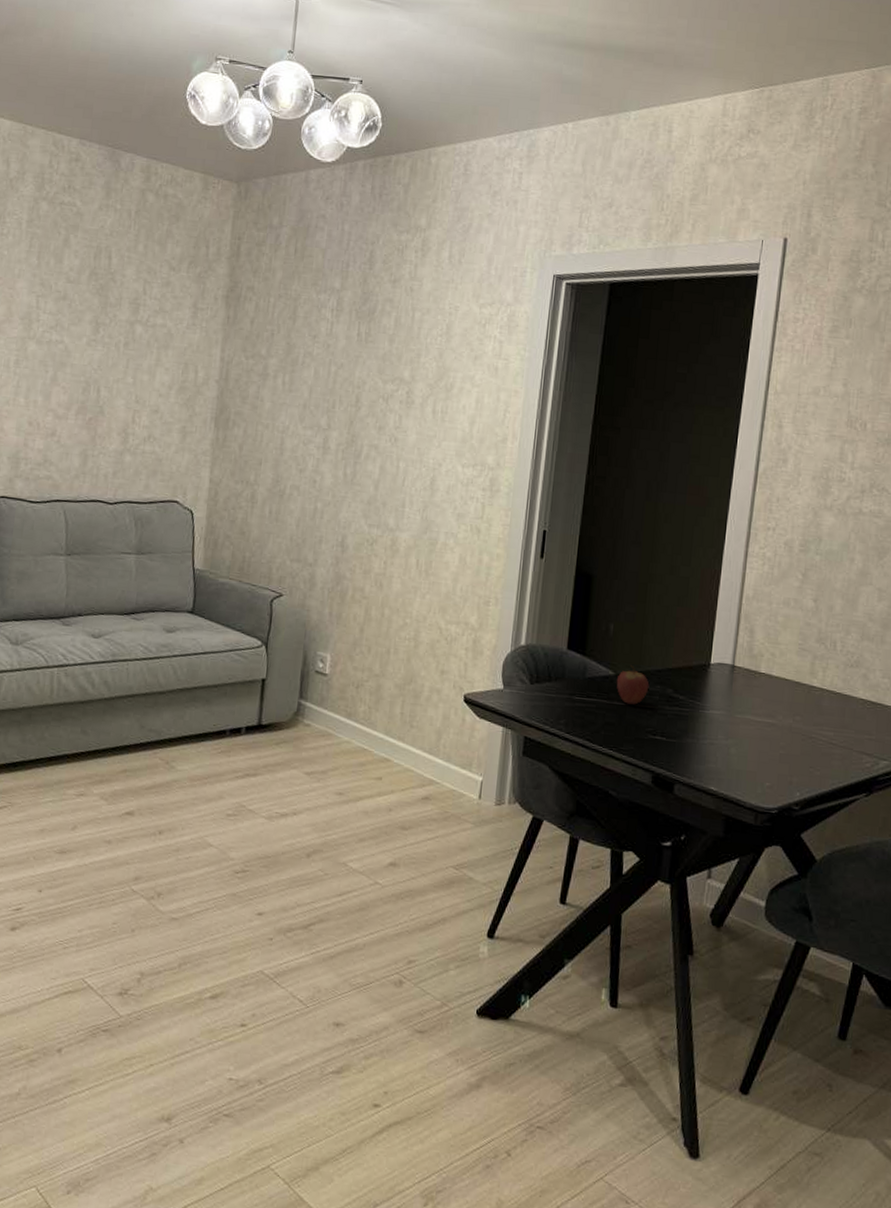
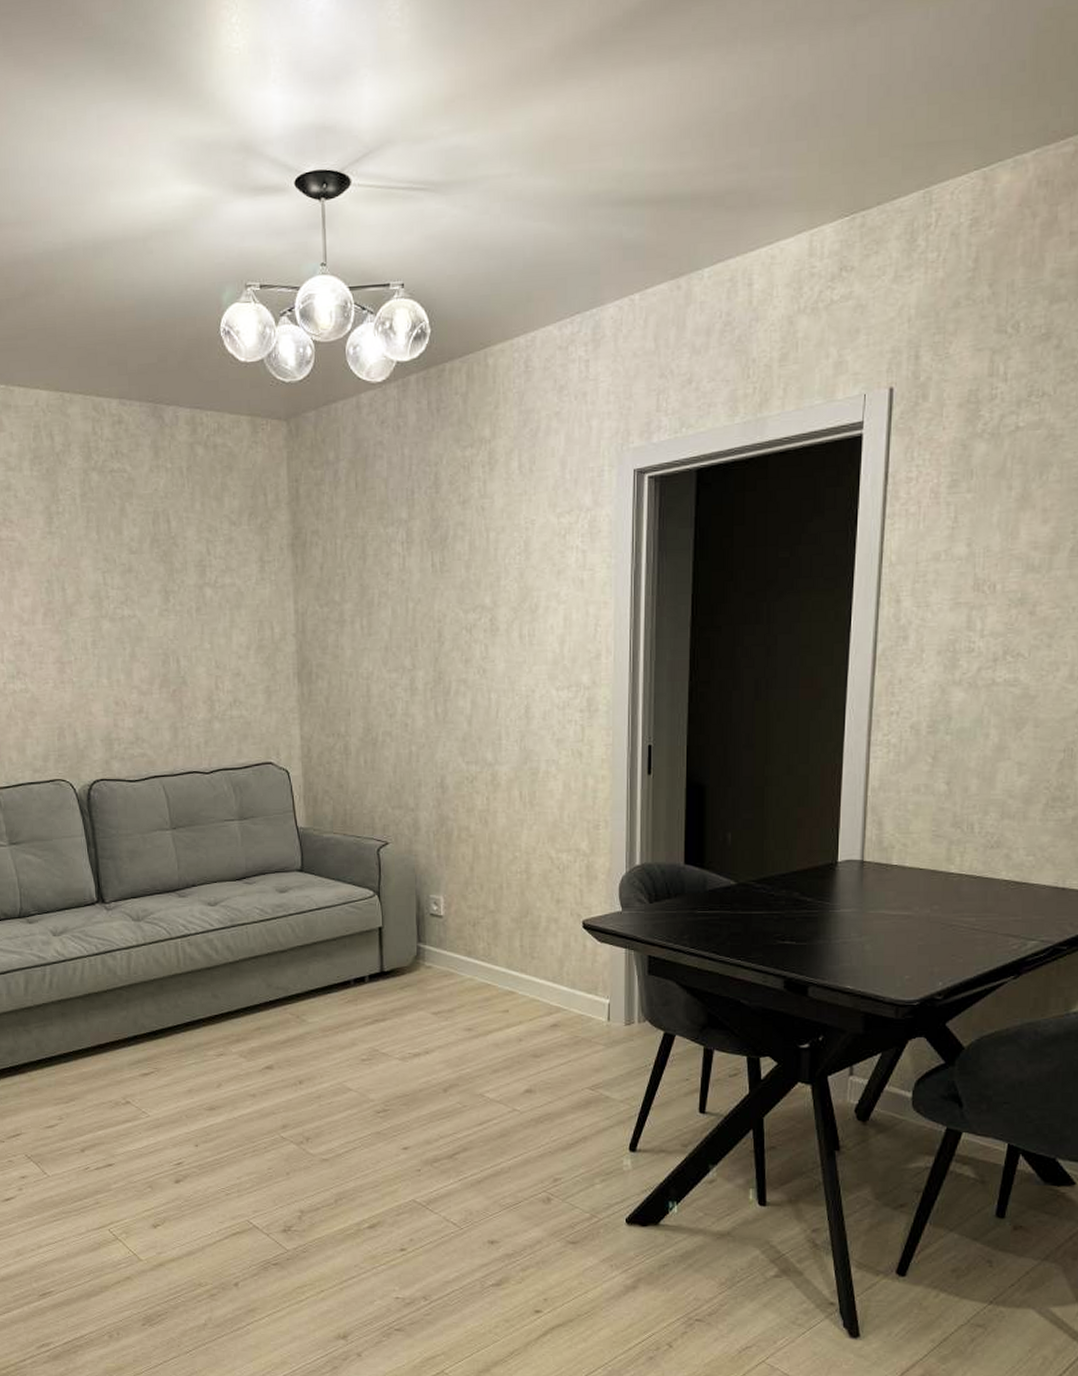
fruit: present [616,664,650,705] -> none [739,871,774,912]

